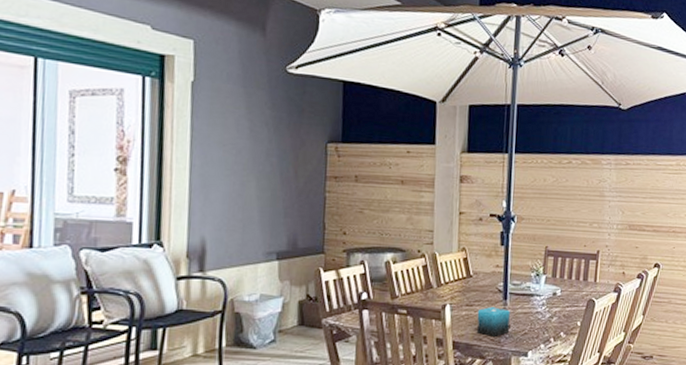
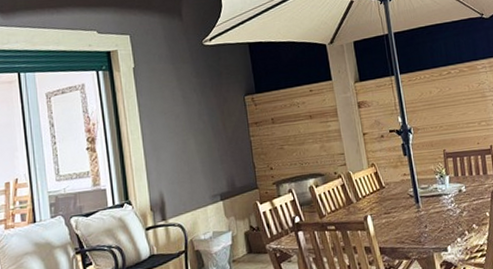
candle: present [477,307,510,336] -> none [395,211,426,238]

